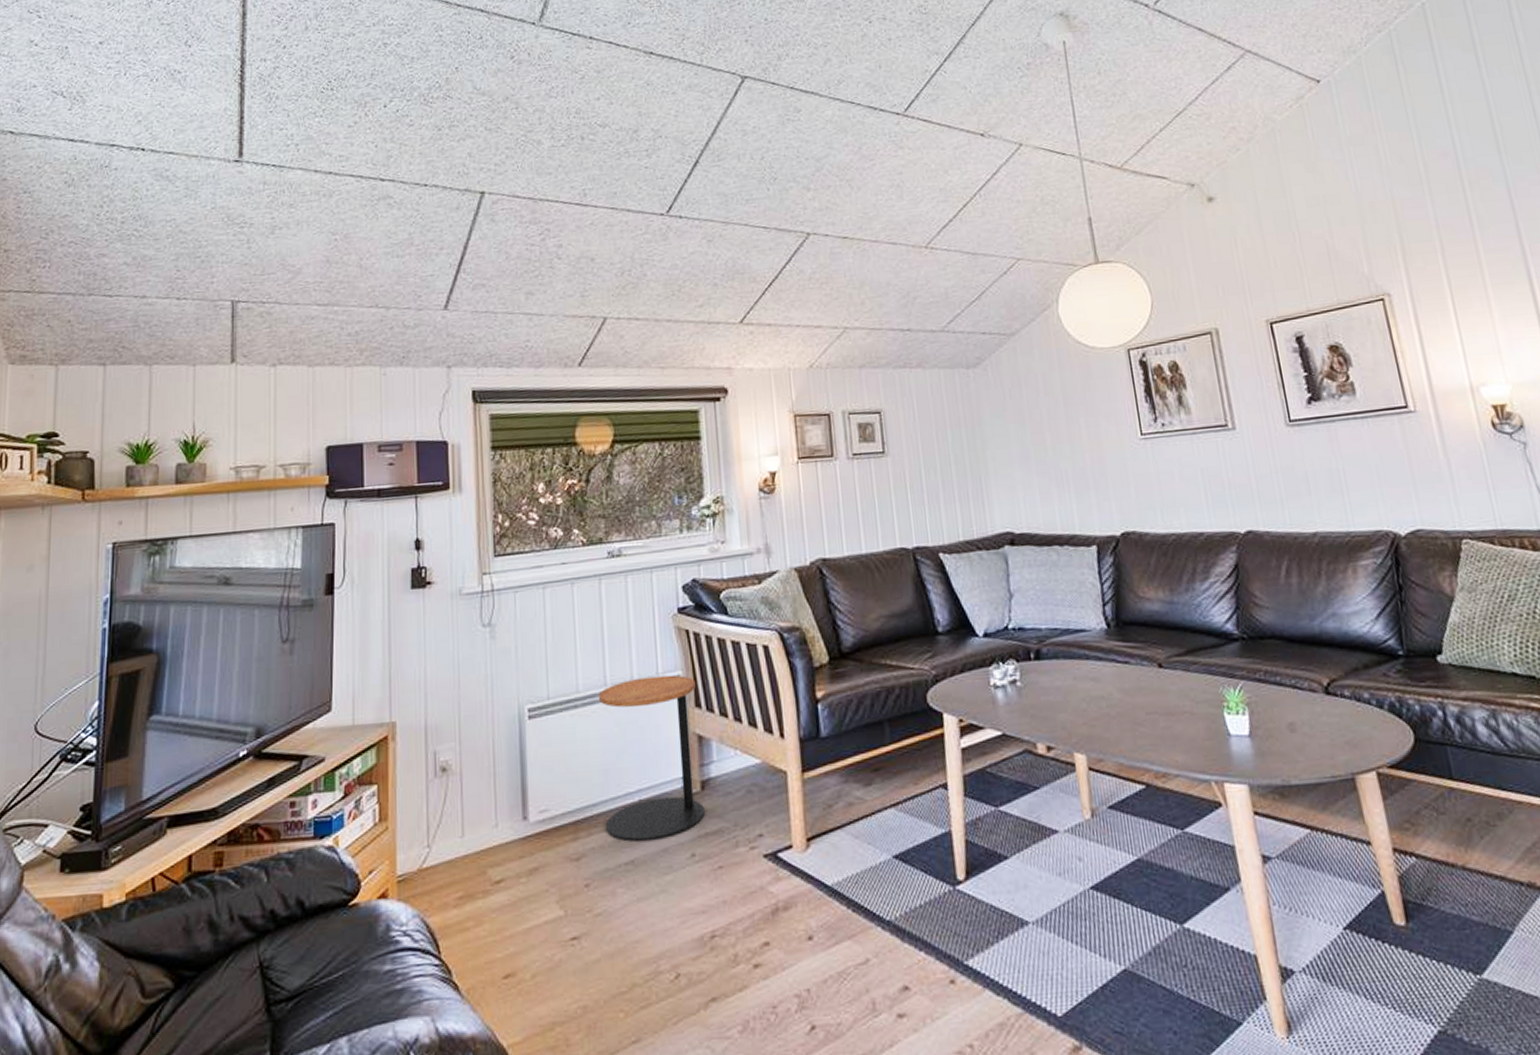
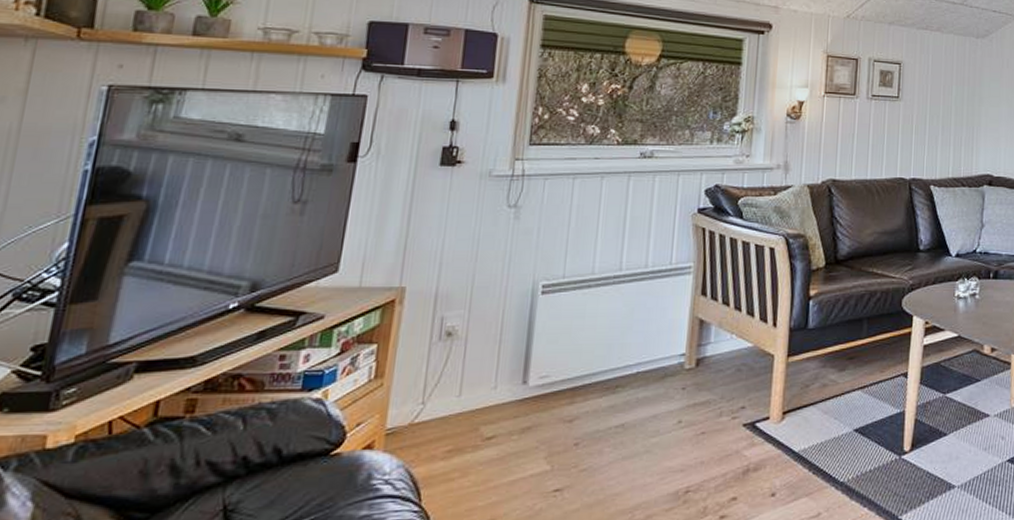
side table: present [598,675,705,843] -> none [601,266,705,409]

